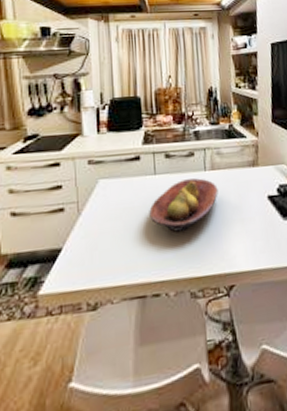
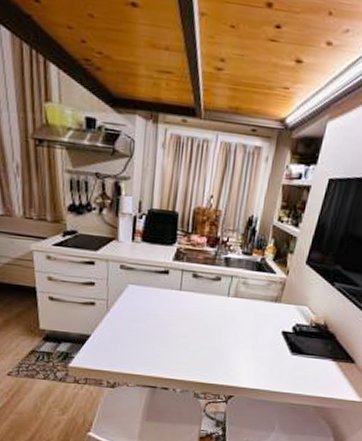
fruit bowl: present [149,178,218,233] -> none [169,300,237,345]

